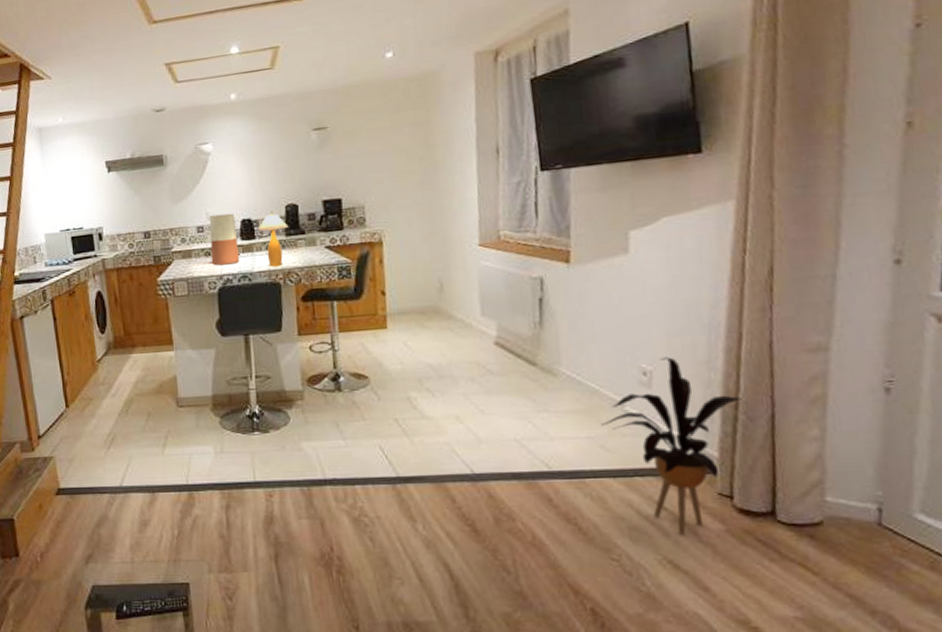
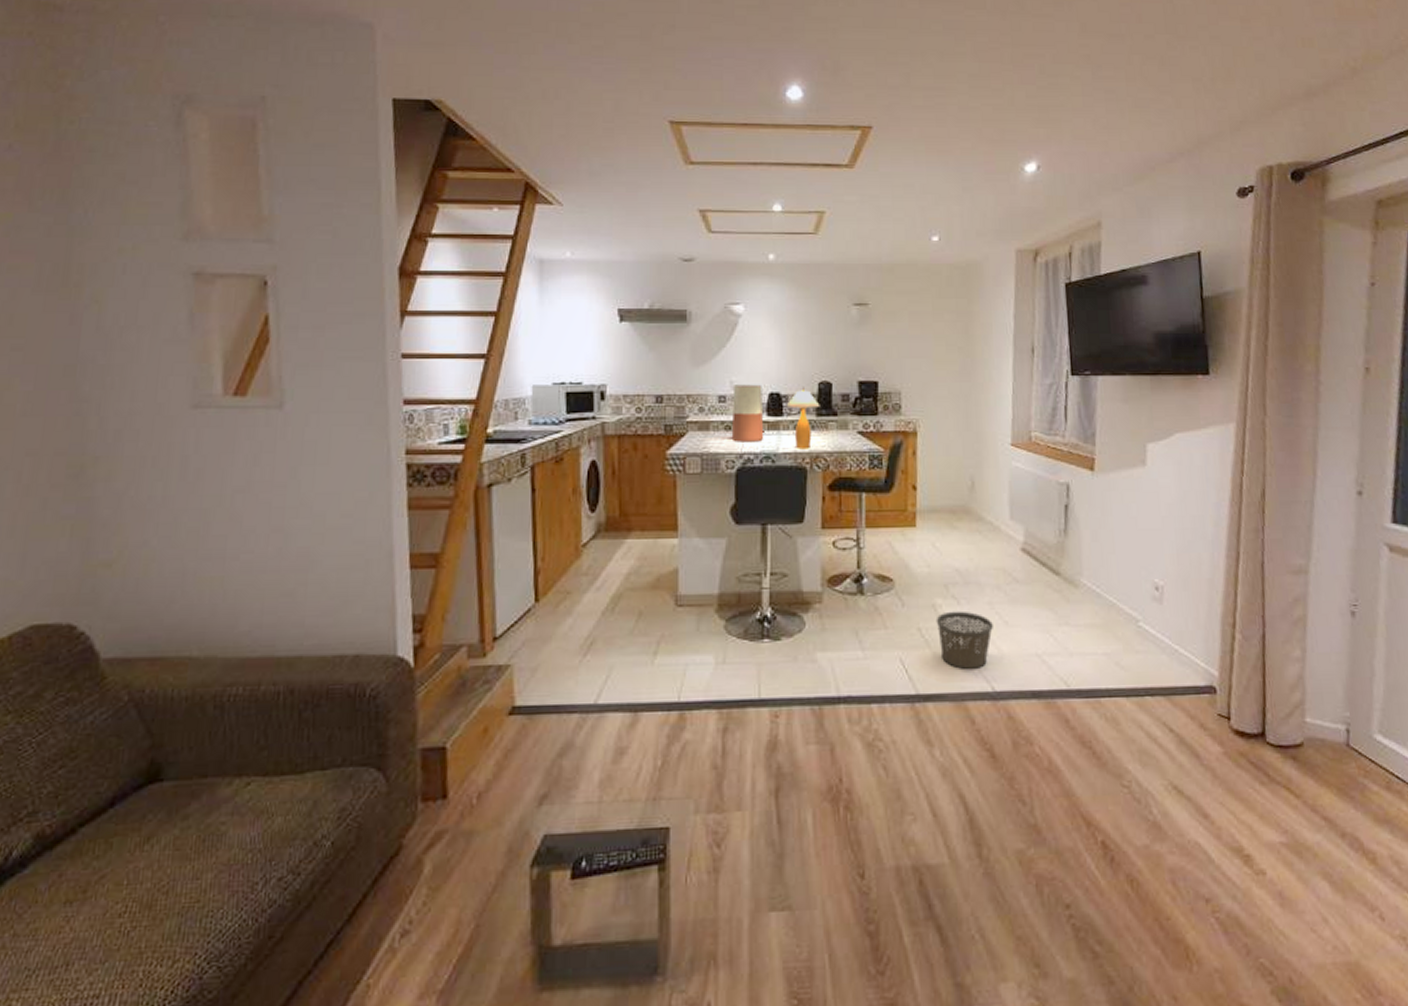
basket: none [411,402,469,454] -> present [935,611,993,669]
house plant: present [601,357,743,534] -> none [1117,572,1240,758]

